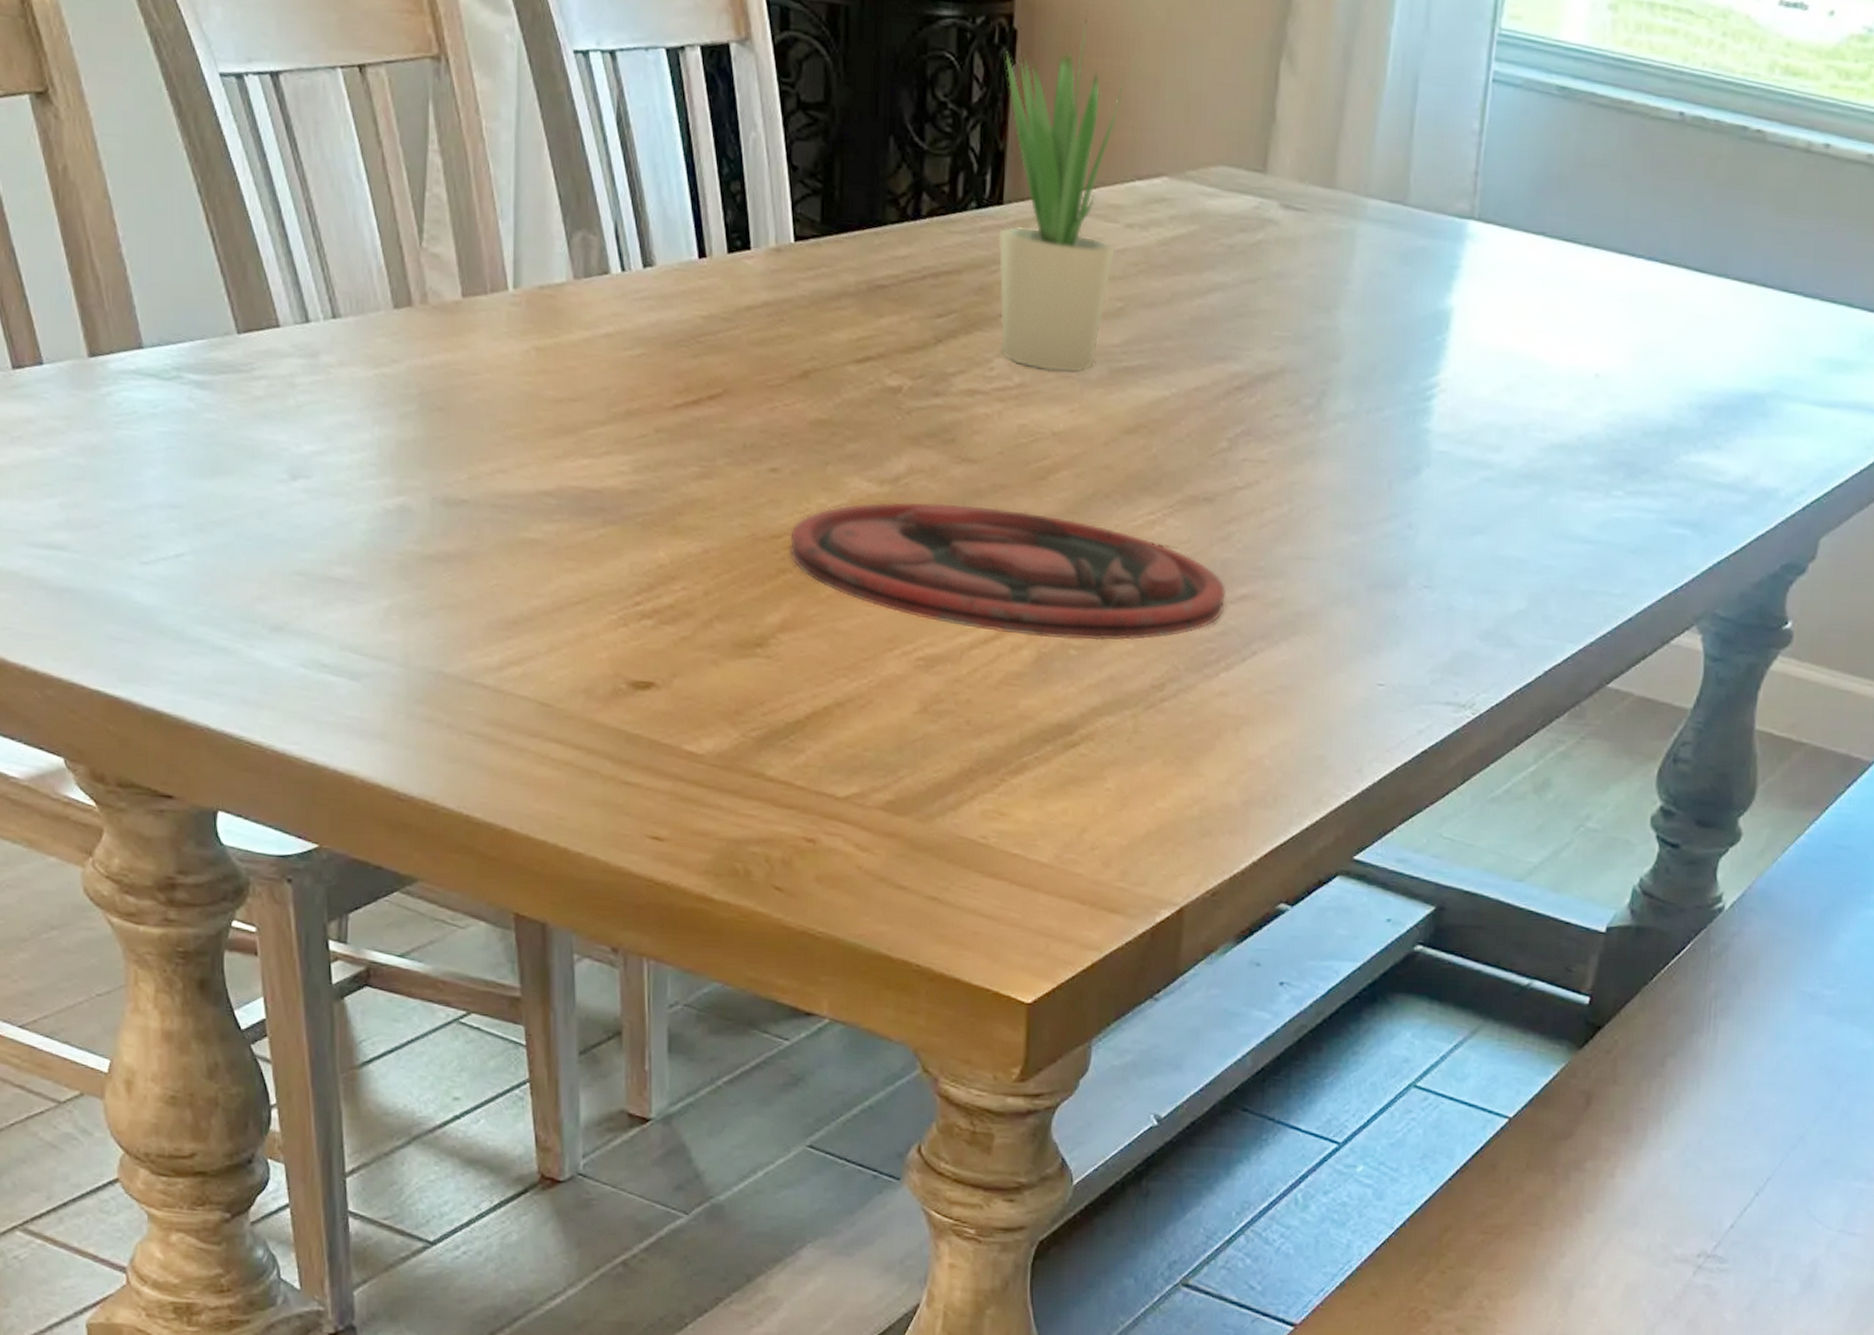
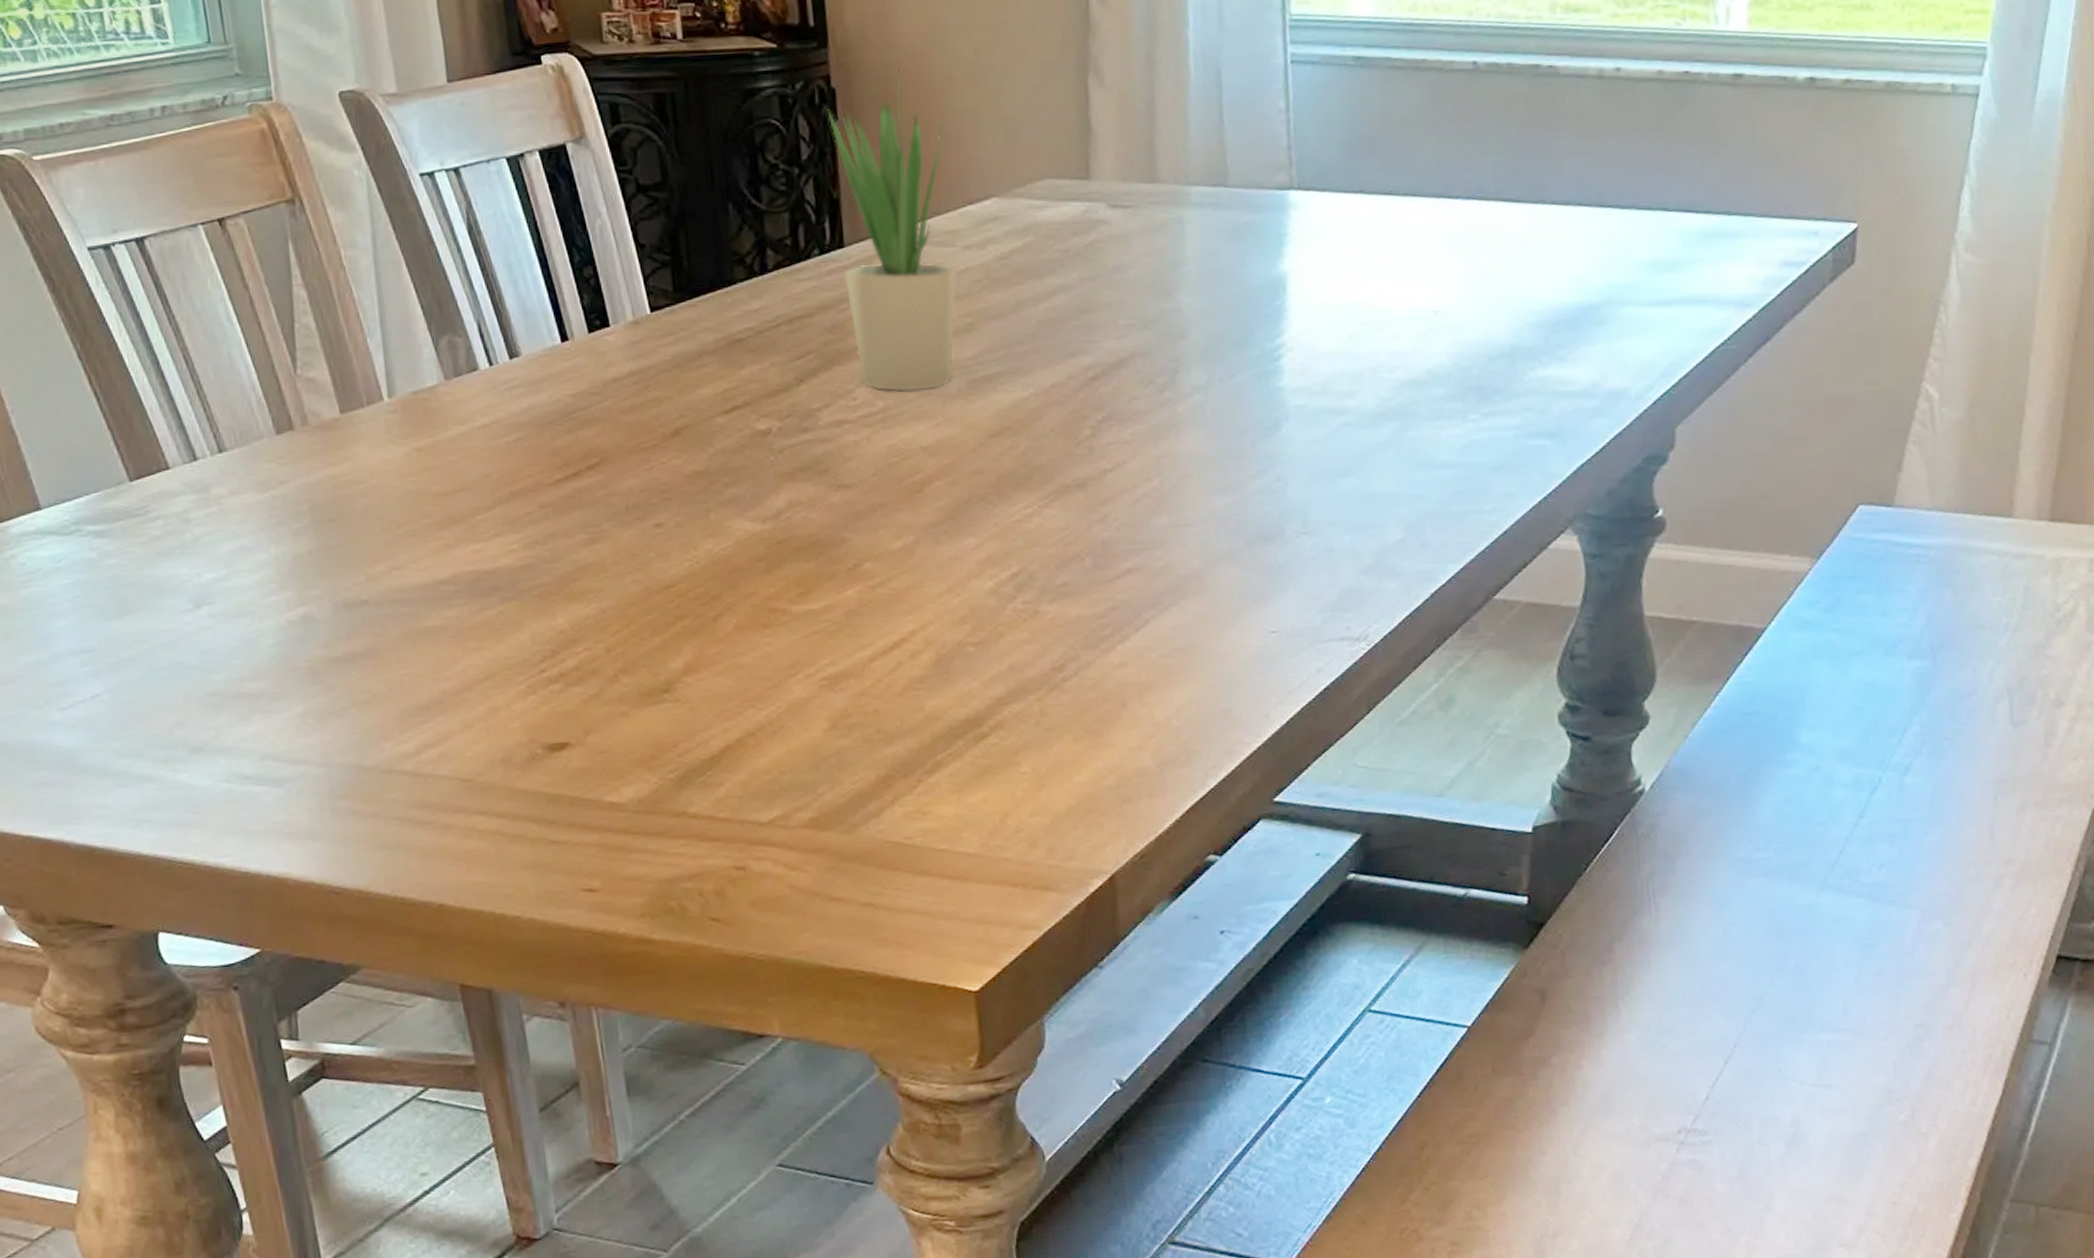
plate: present [790,502,1226,641] -> none [682,525,1112,643]

